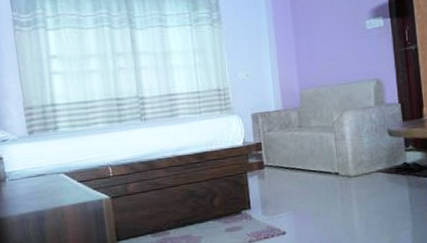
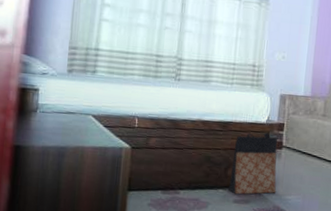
bag: none [215,155,267,223] -> present [229,132,278,195]

